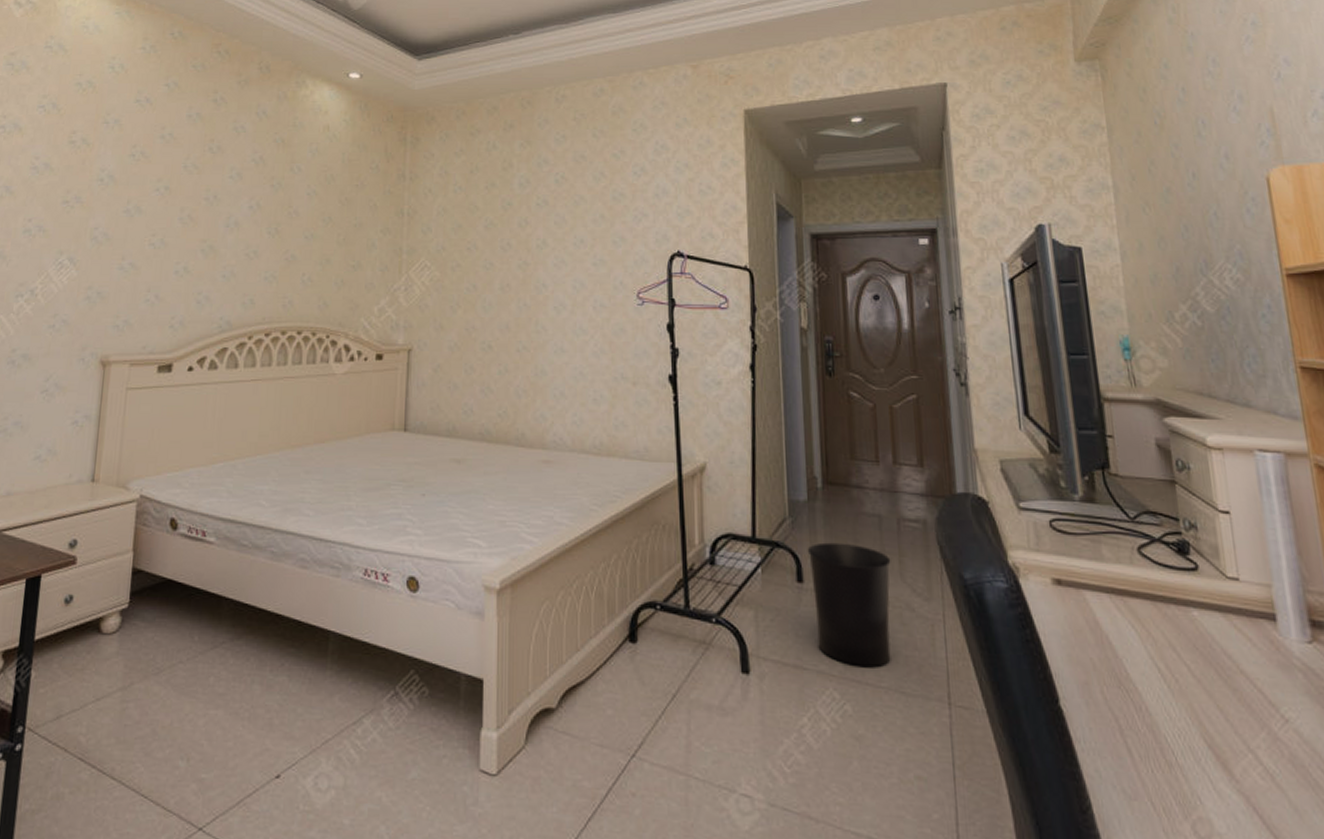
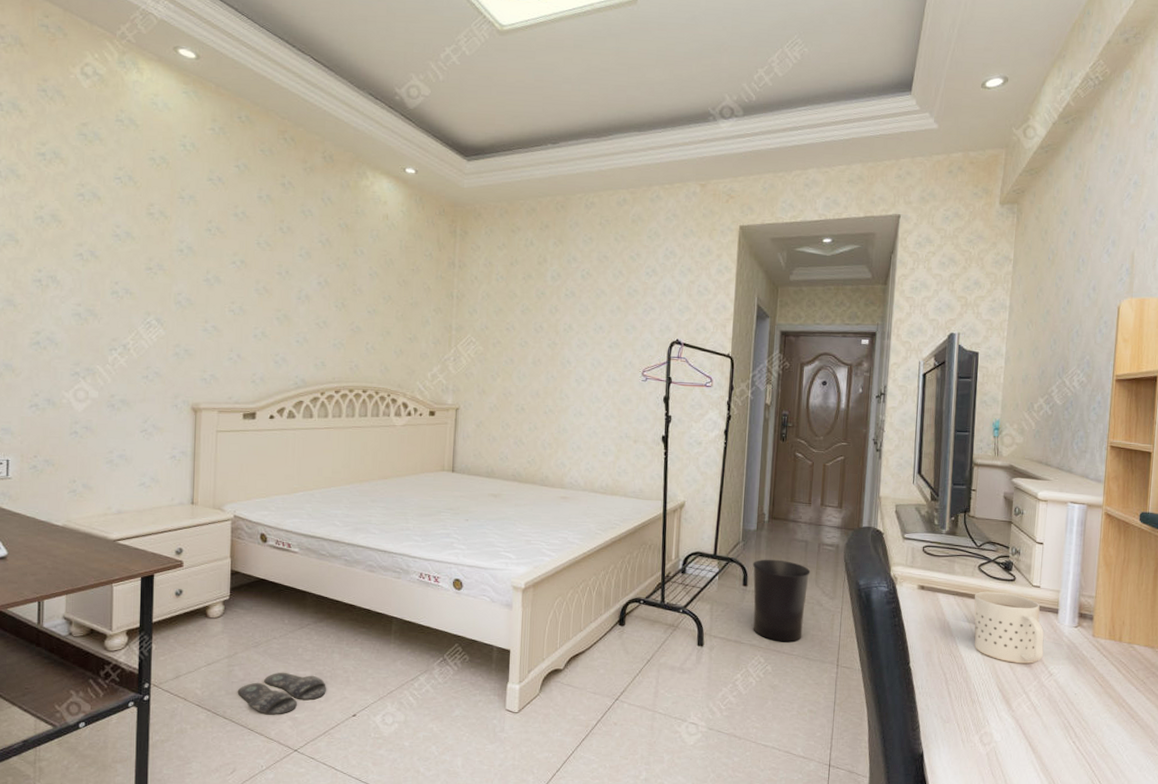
slippers: none [130,711,243,775] -> present [237,672,326,715]
mug: none [1139,586,1268,702] -> present [974,591,1044,664]

